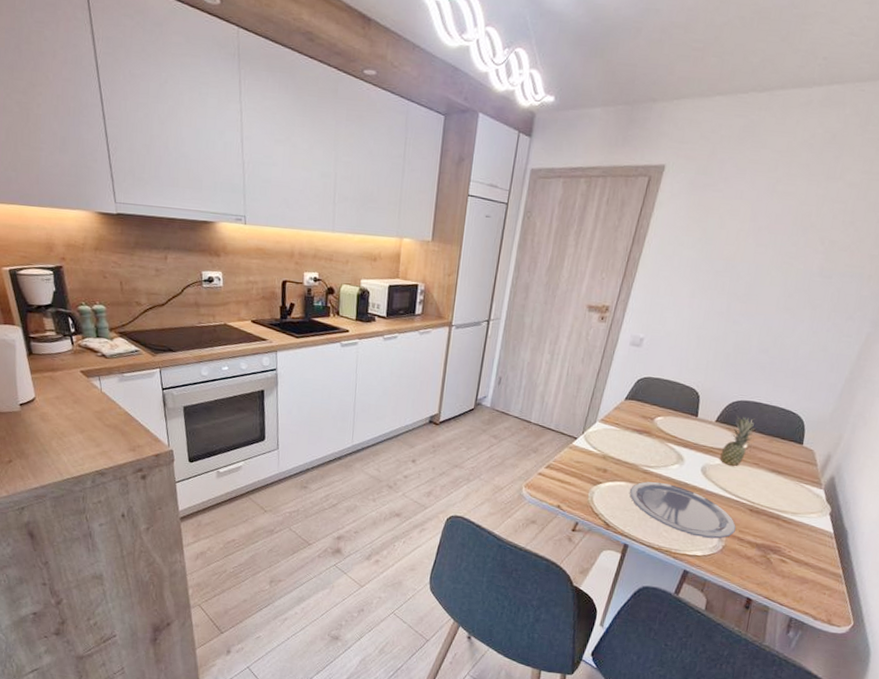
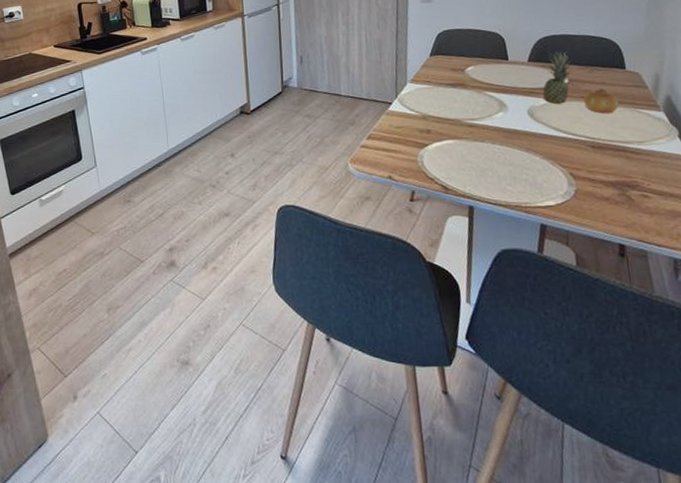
plate: present [630,481,736,539] -> none [460,133,583,185]
fruit: none [755,458,787,483] -> present [583,88,619,114]

